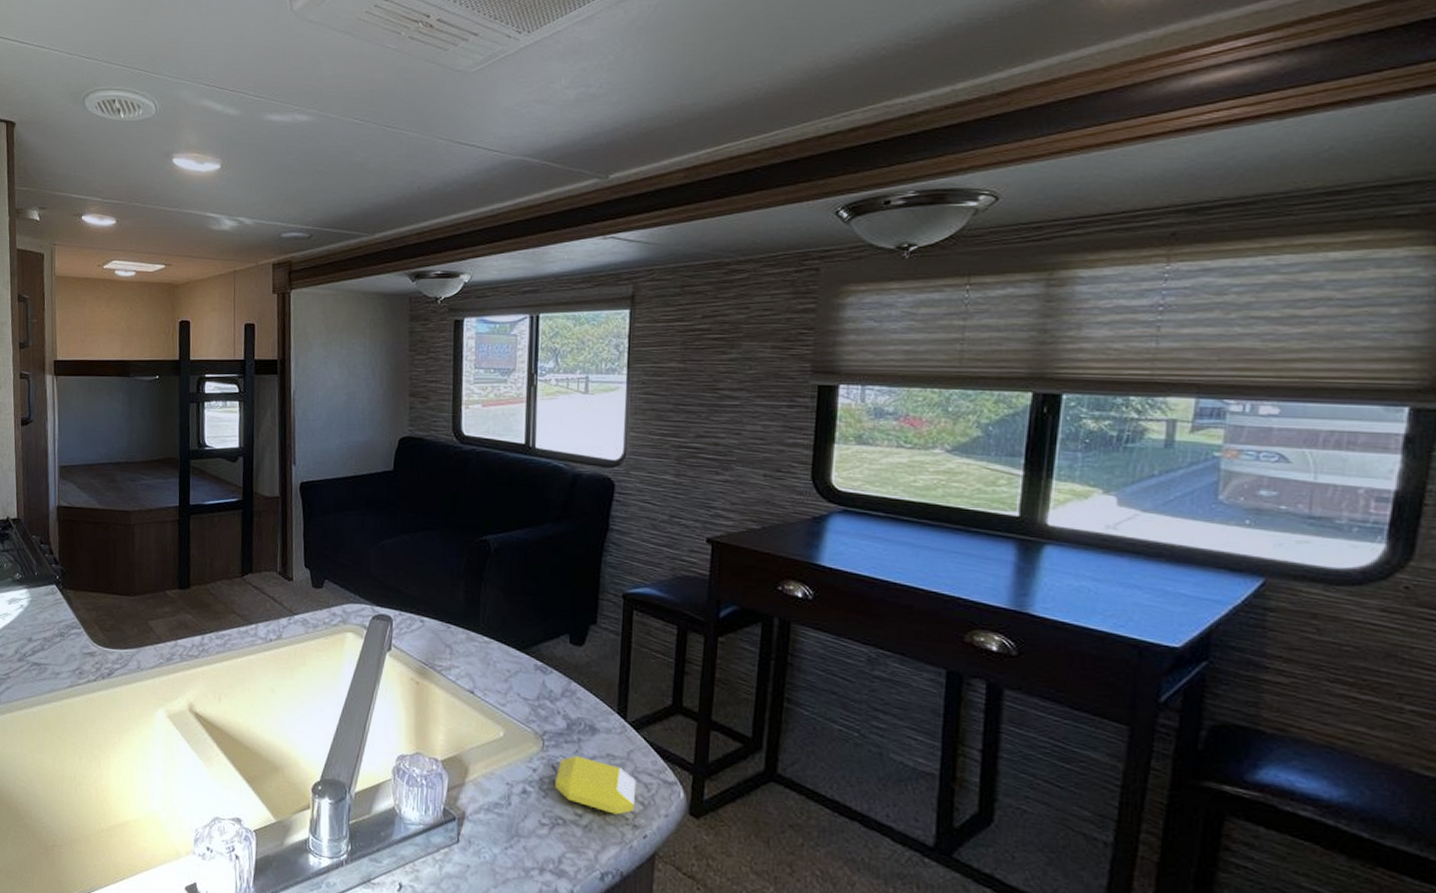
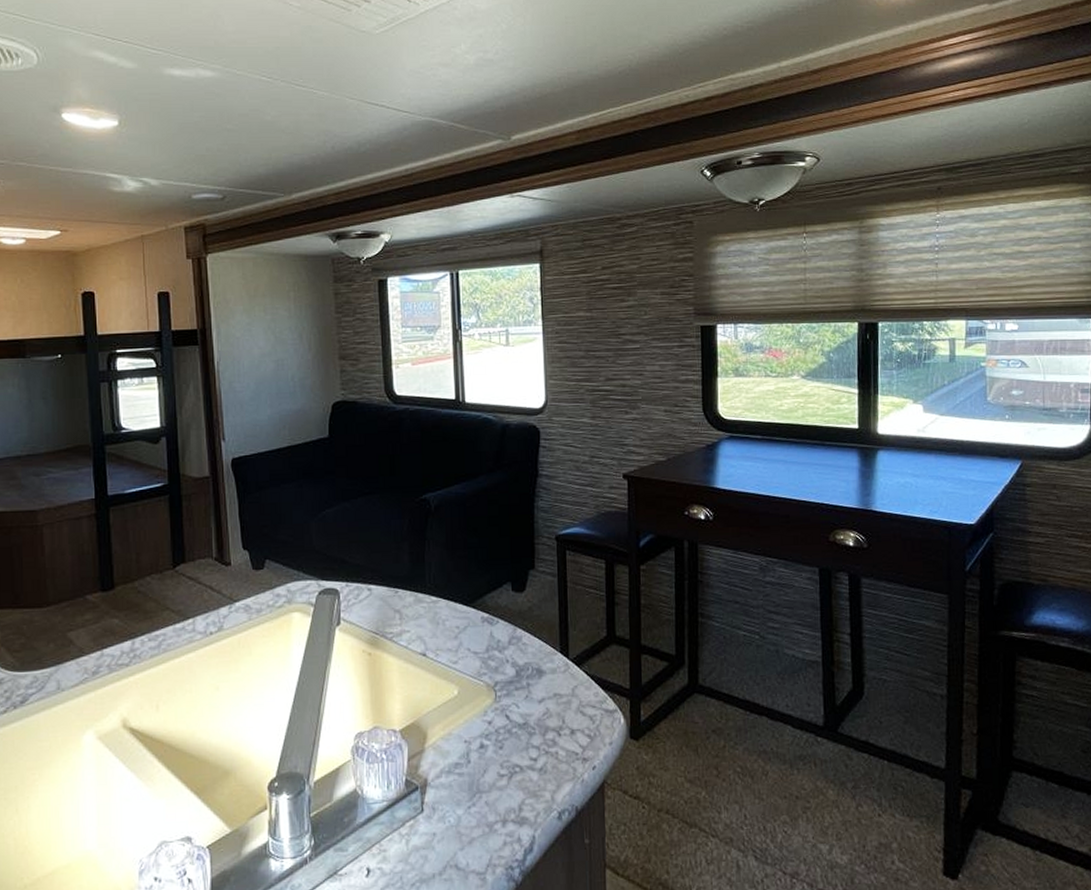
soap bar: present [555,755,637,815] -> none [510,700,583,752]

